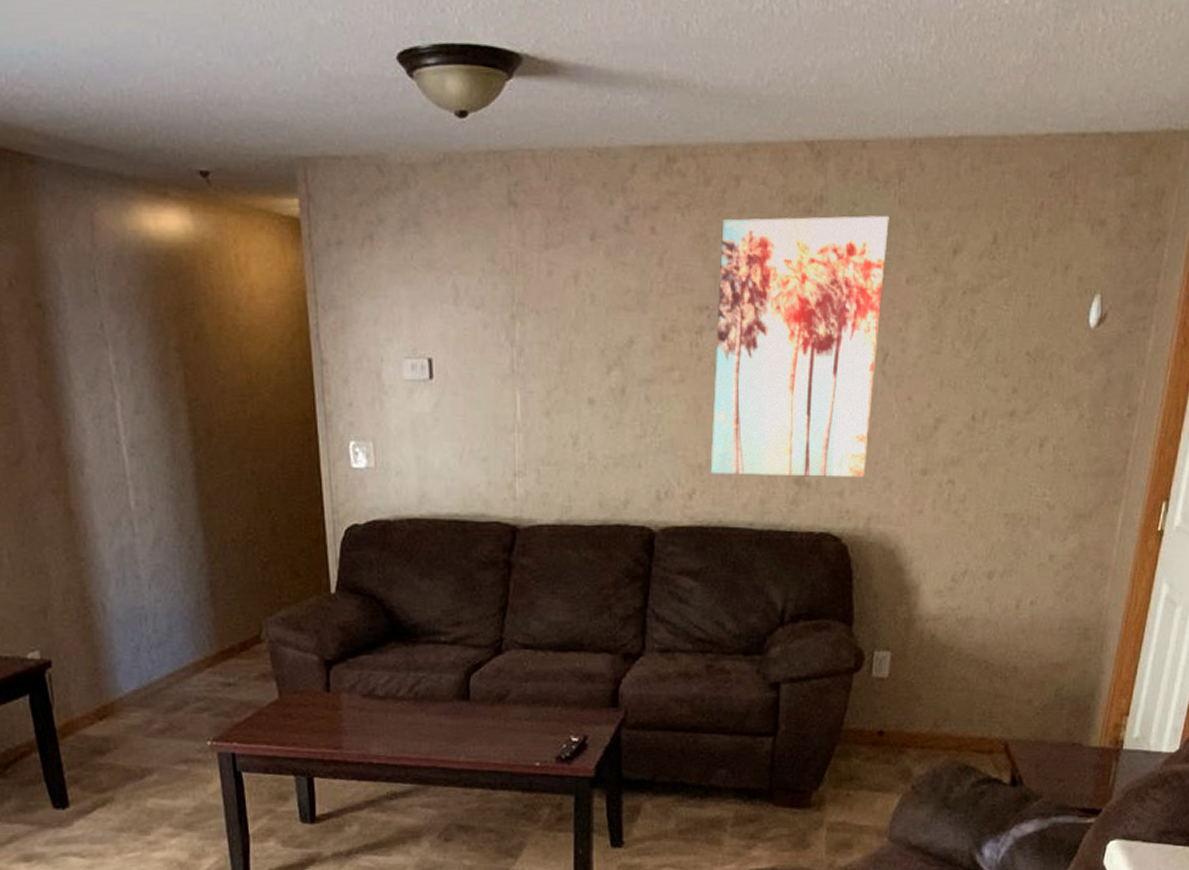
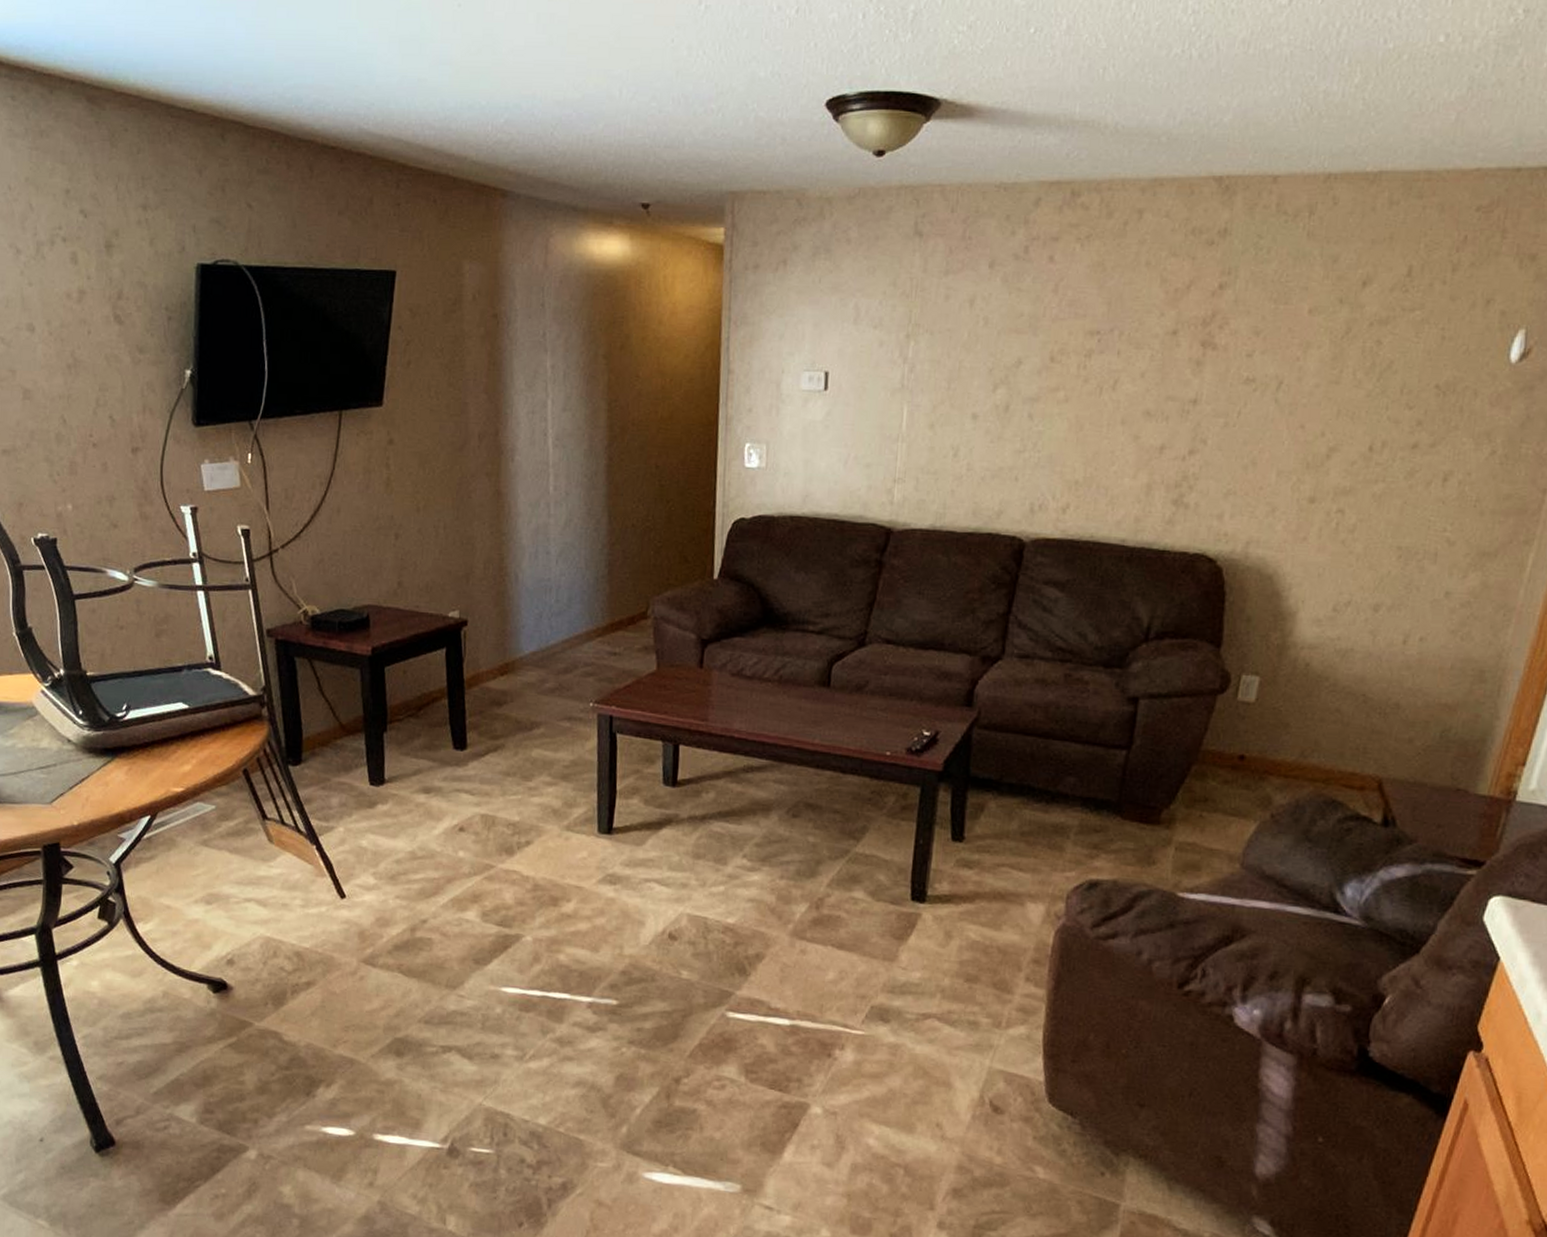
wall art: present [710,216,889,478] -> none [1086,248,1296,503]

